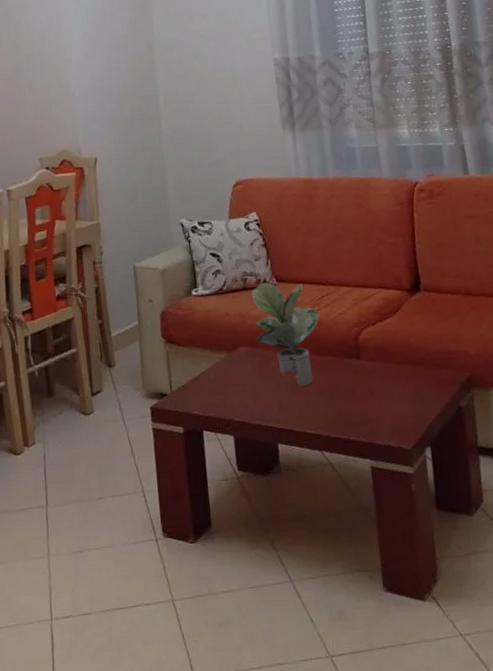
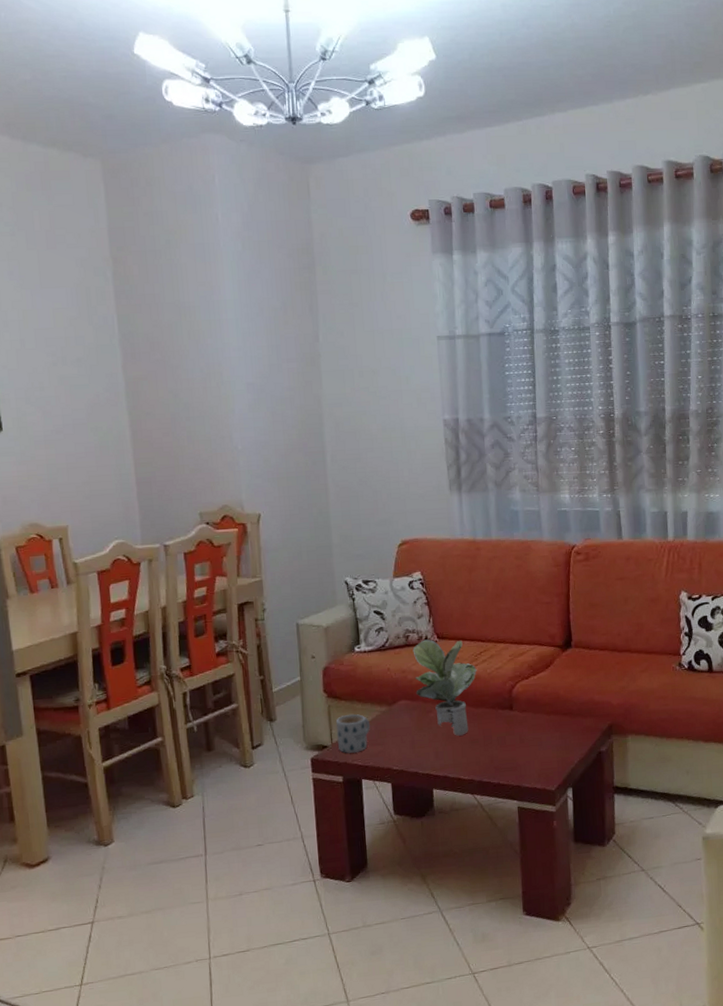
mug: none [174,360,211,403] -> present [335,714,371,754]

